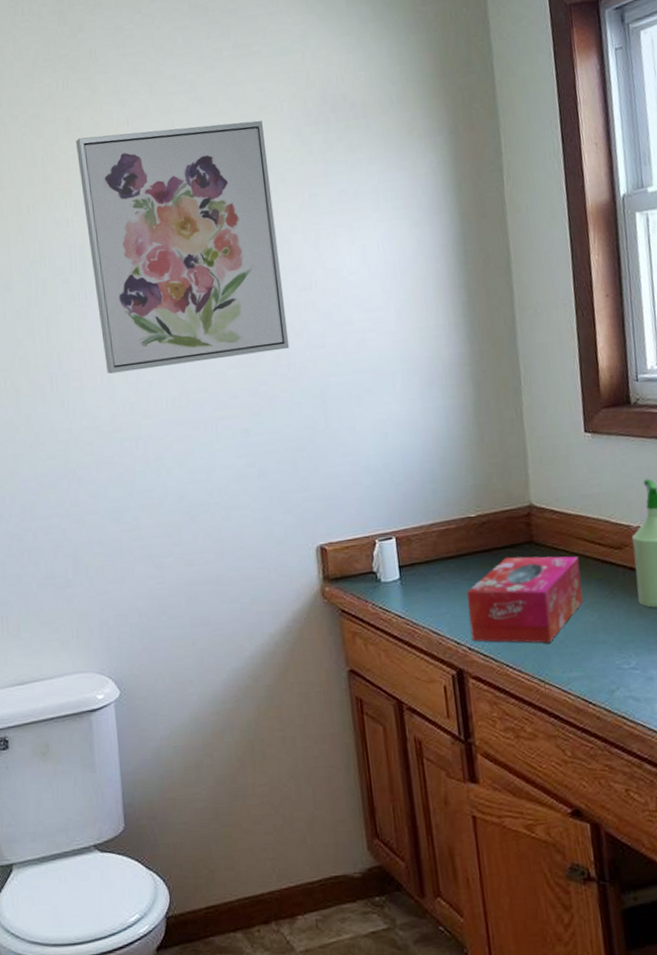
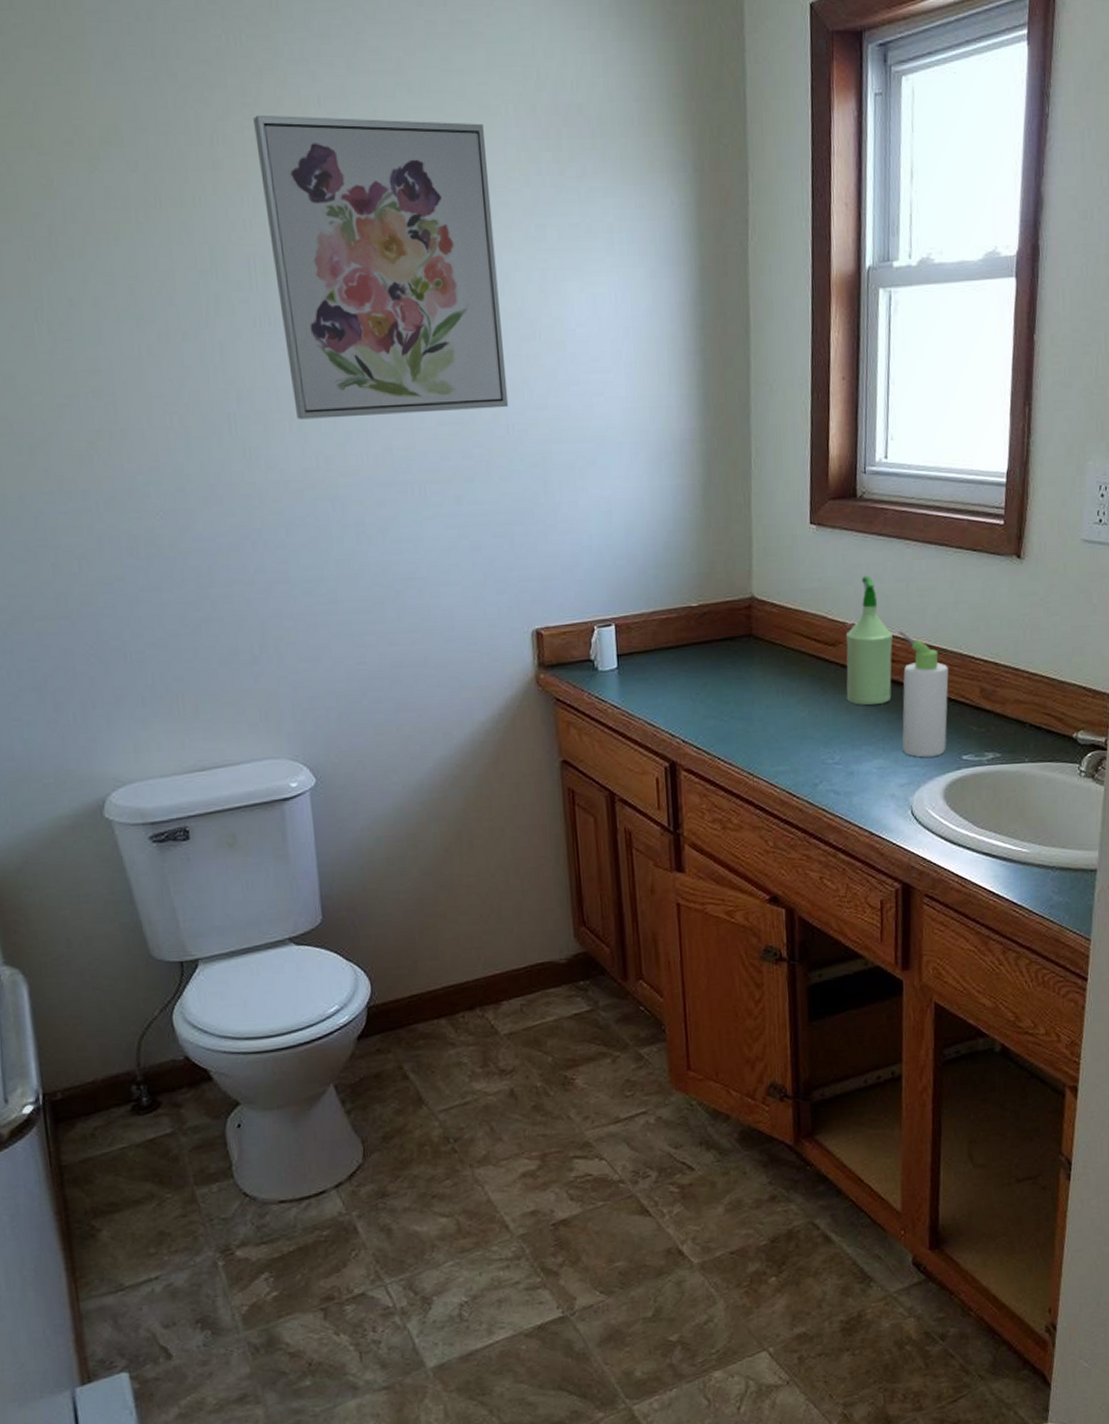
tissue box: present [467,556,583,644] -> none [684,649,796,738]

